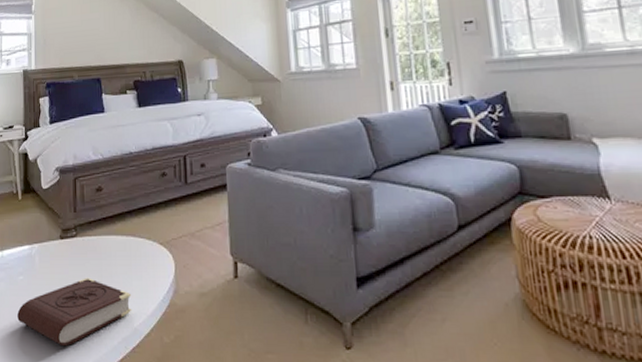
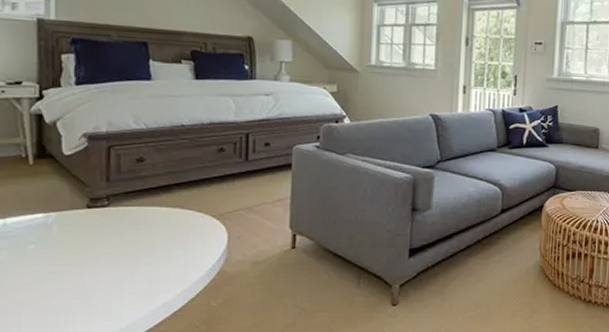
book: present [17,278,132,347] -> none [26,247,176,313]

